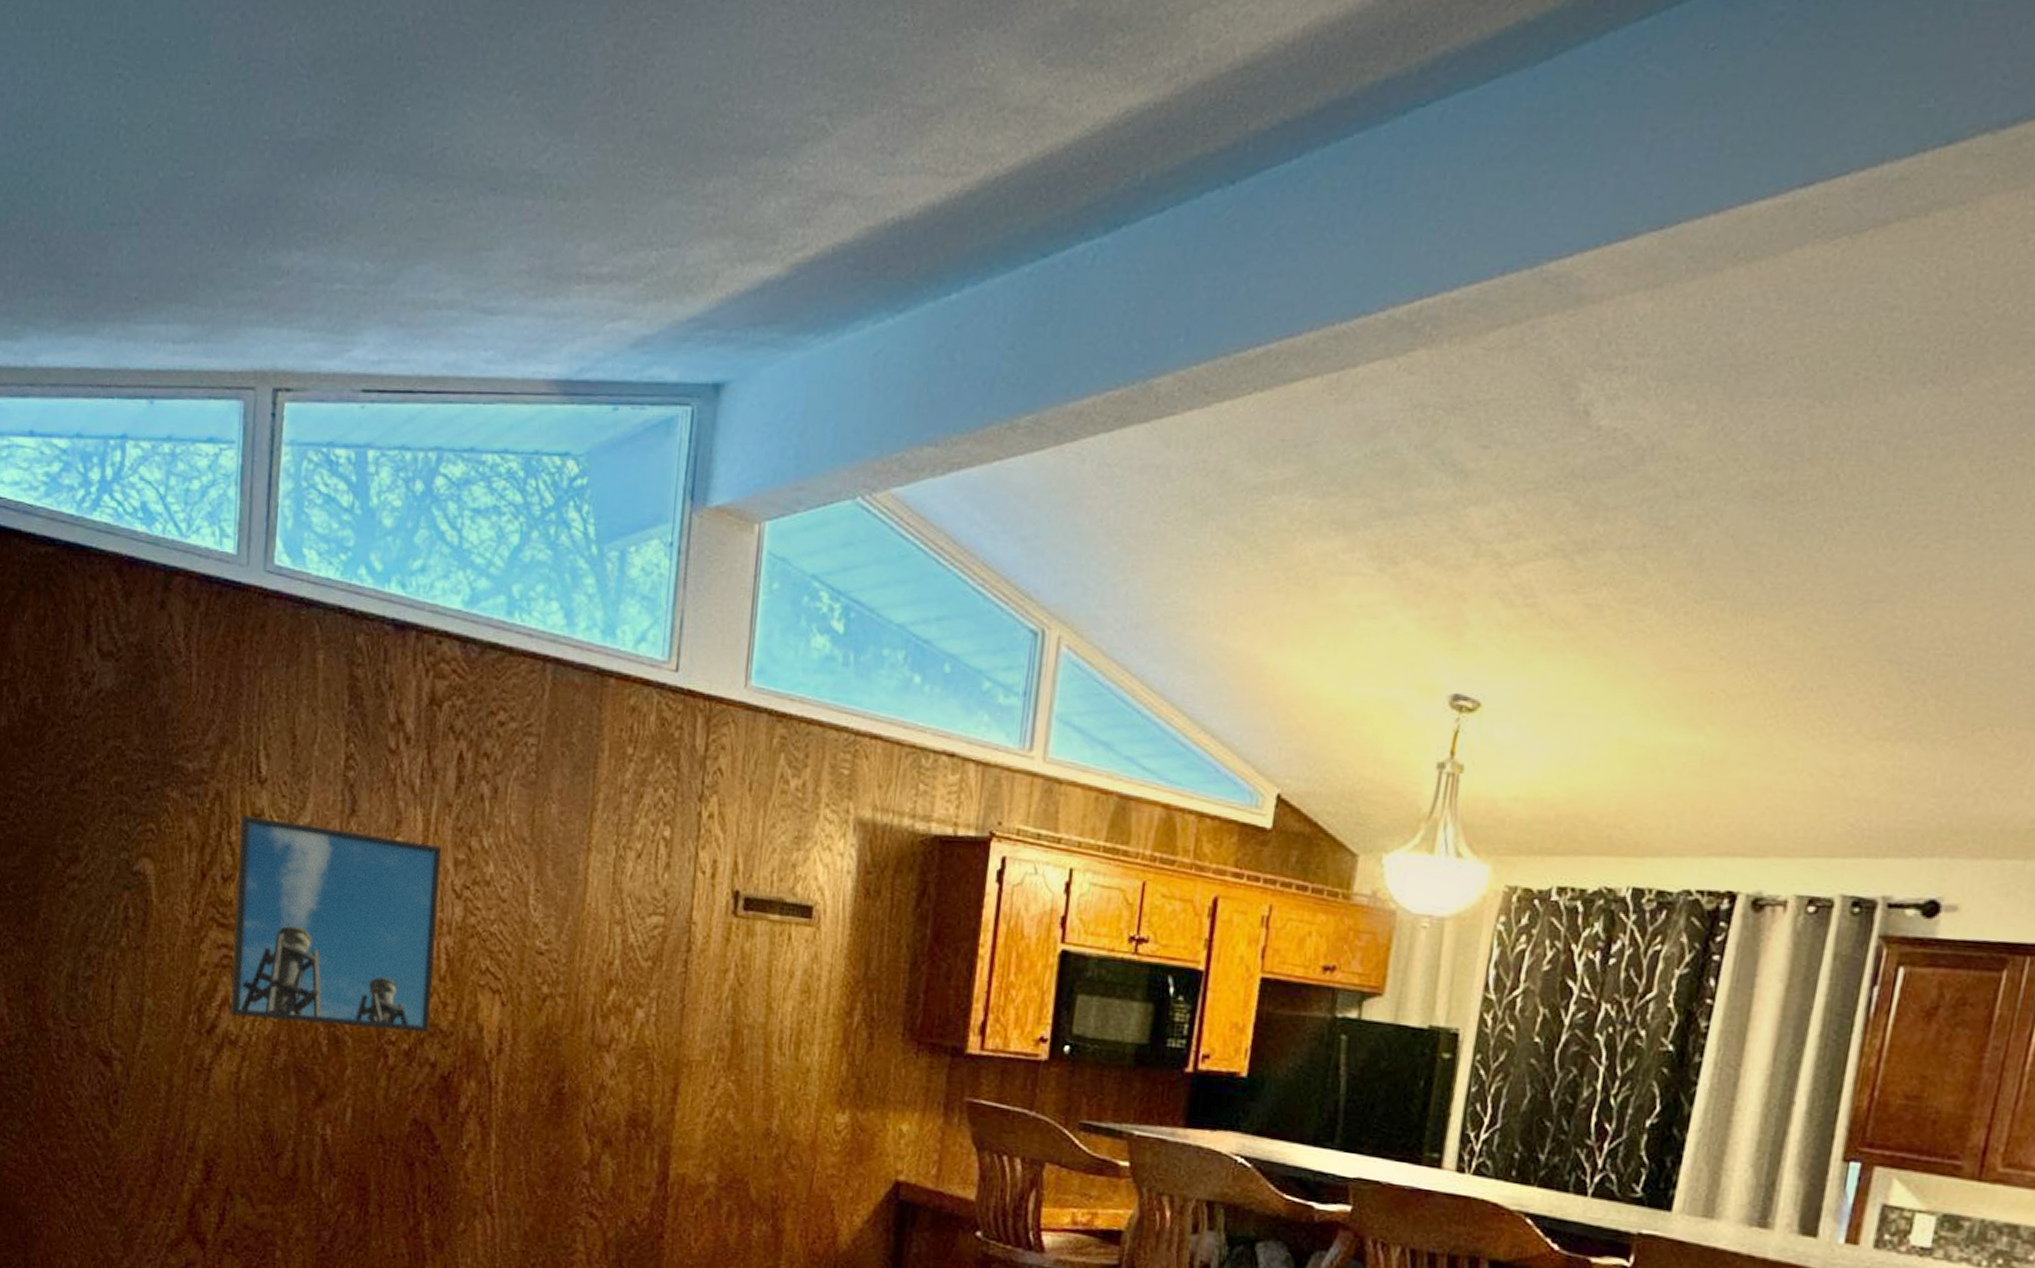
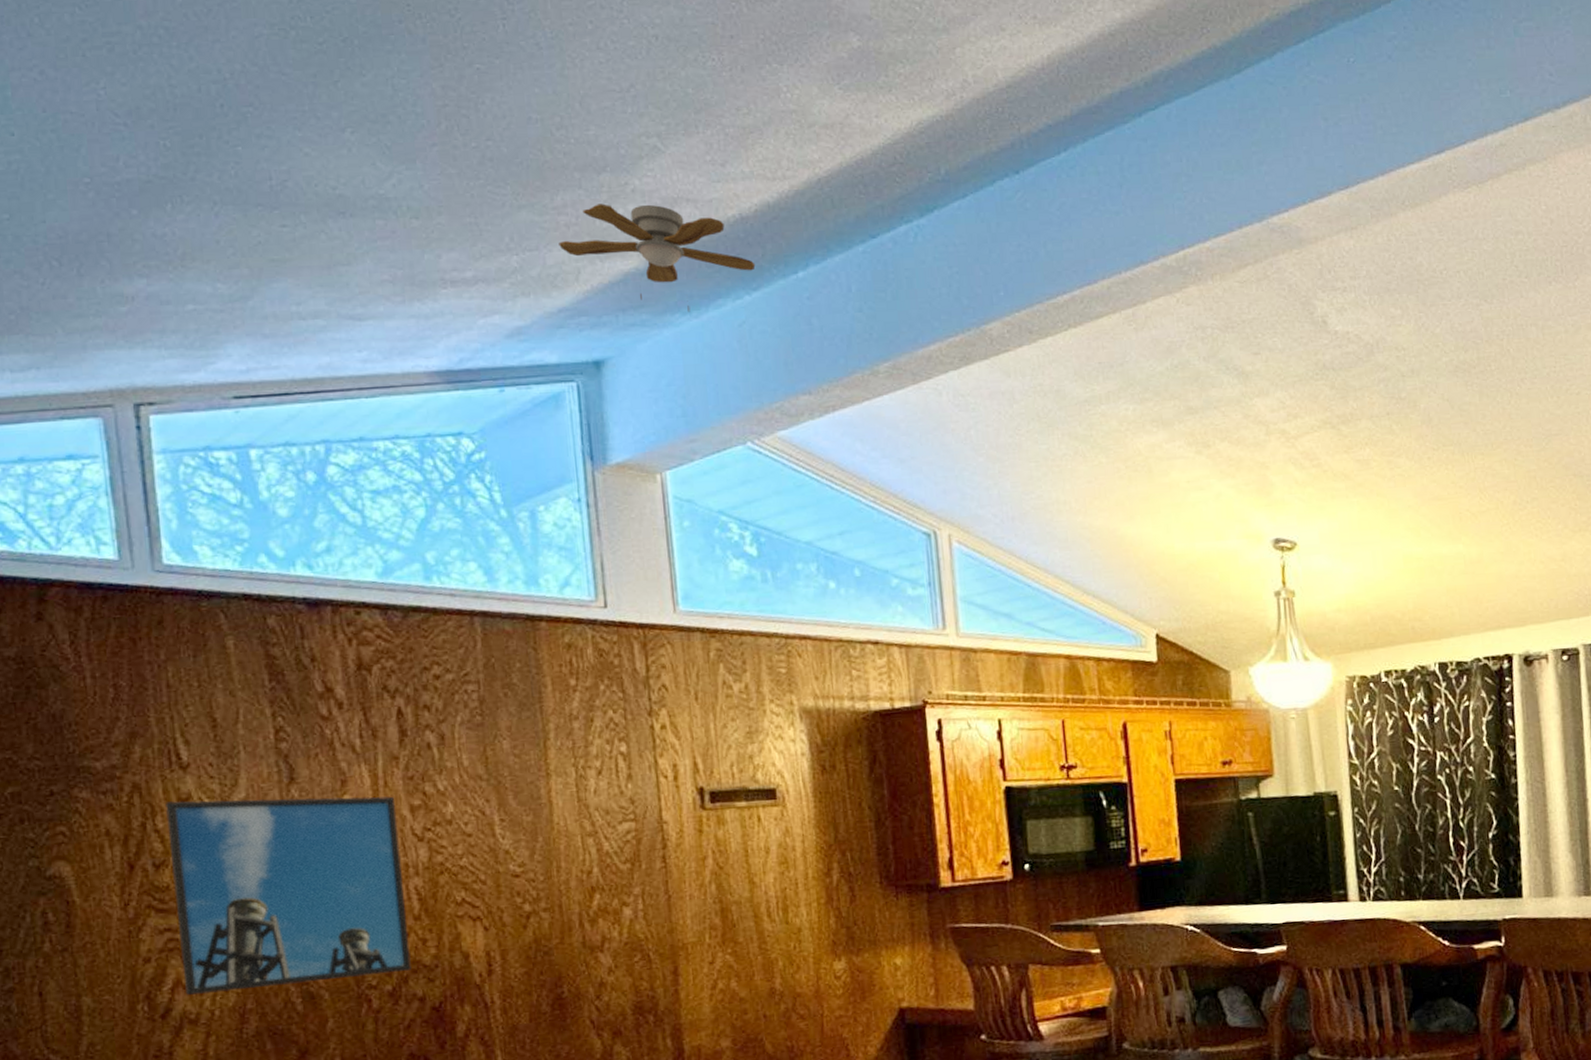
ceiling fan: none [701,194,906,334] -> present [559,204,756,312]

